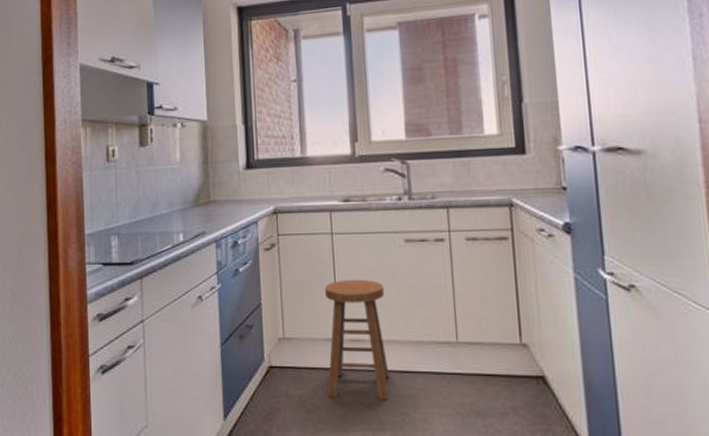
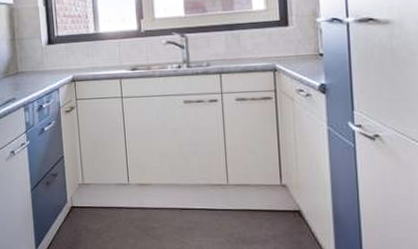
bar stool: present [324,279,390,399] -> none [116,134,172,231]

